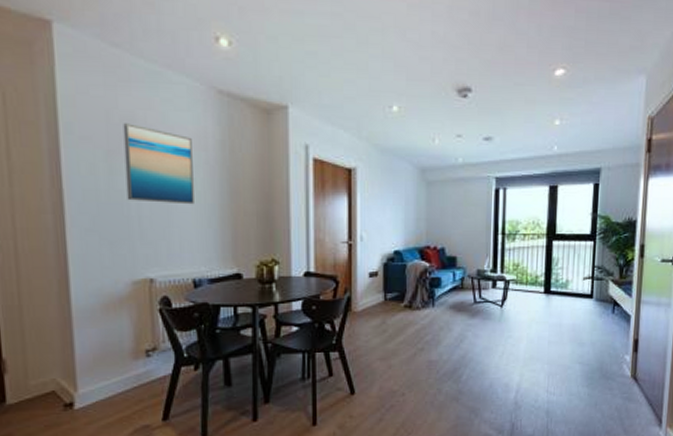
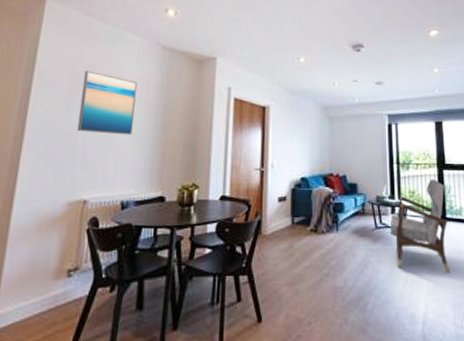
armchair: none [489,251,552,345] -> present [389,179,451,272]

